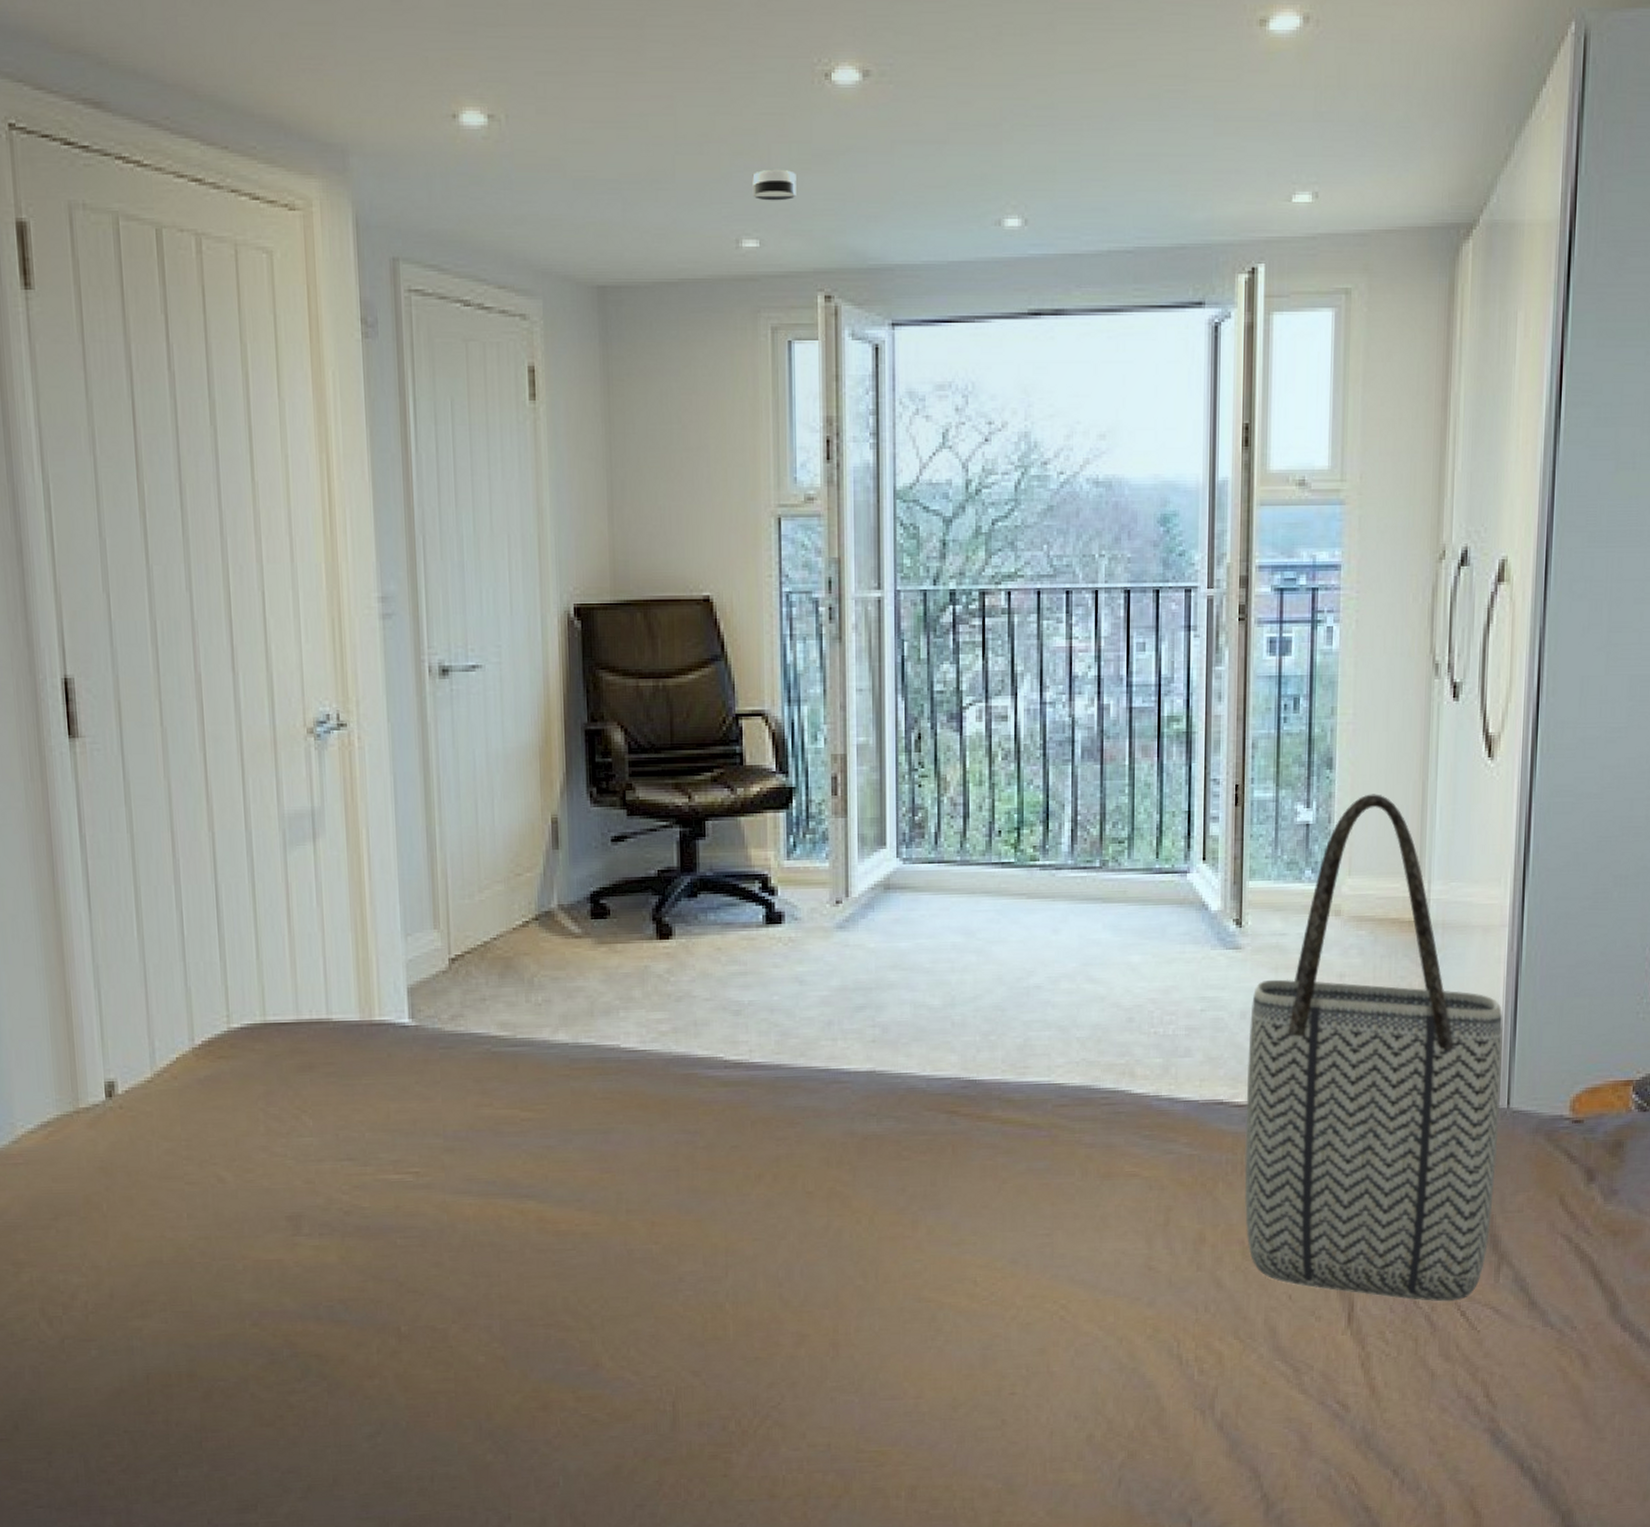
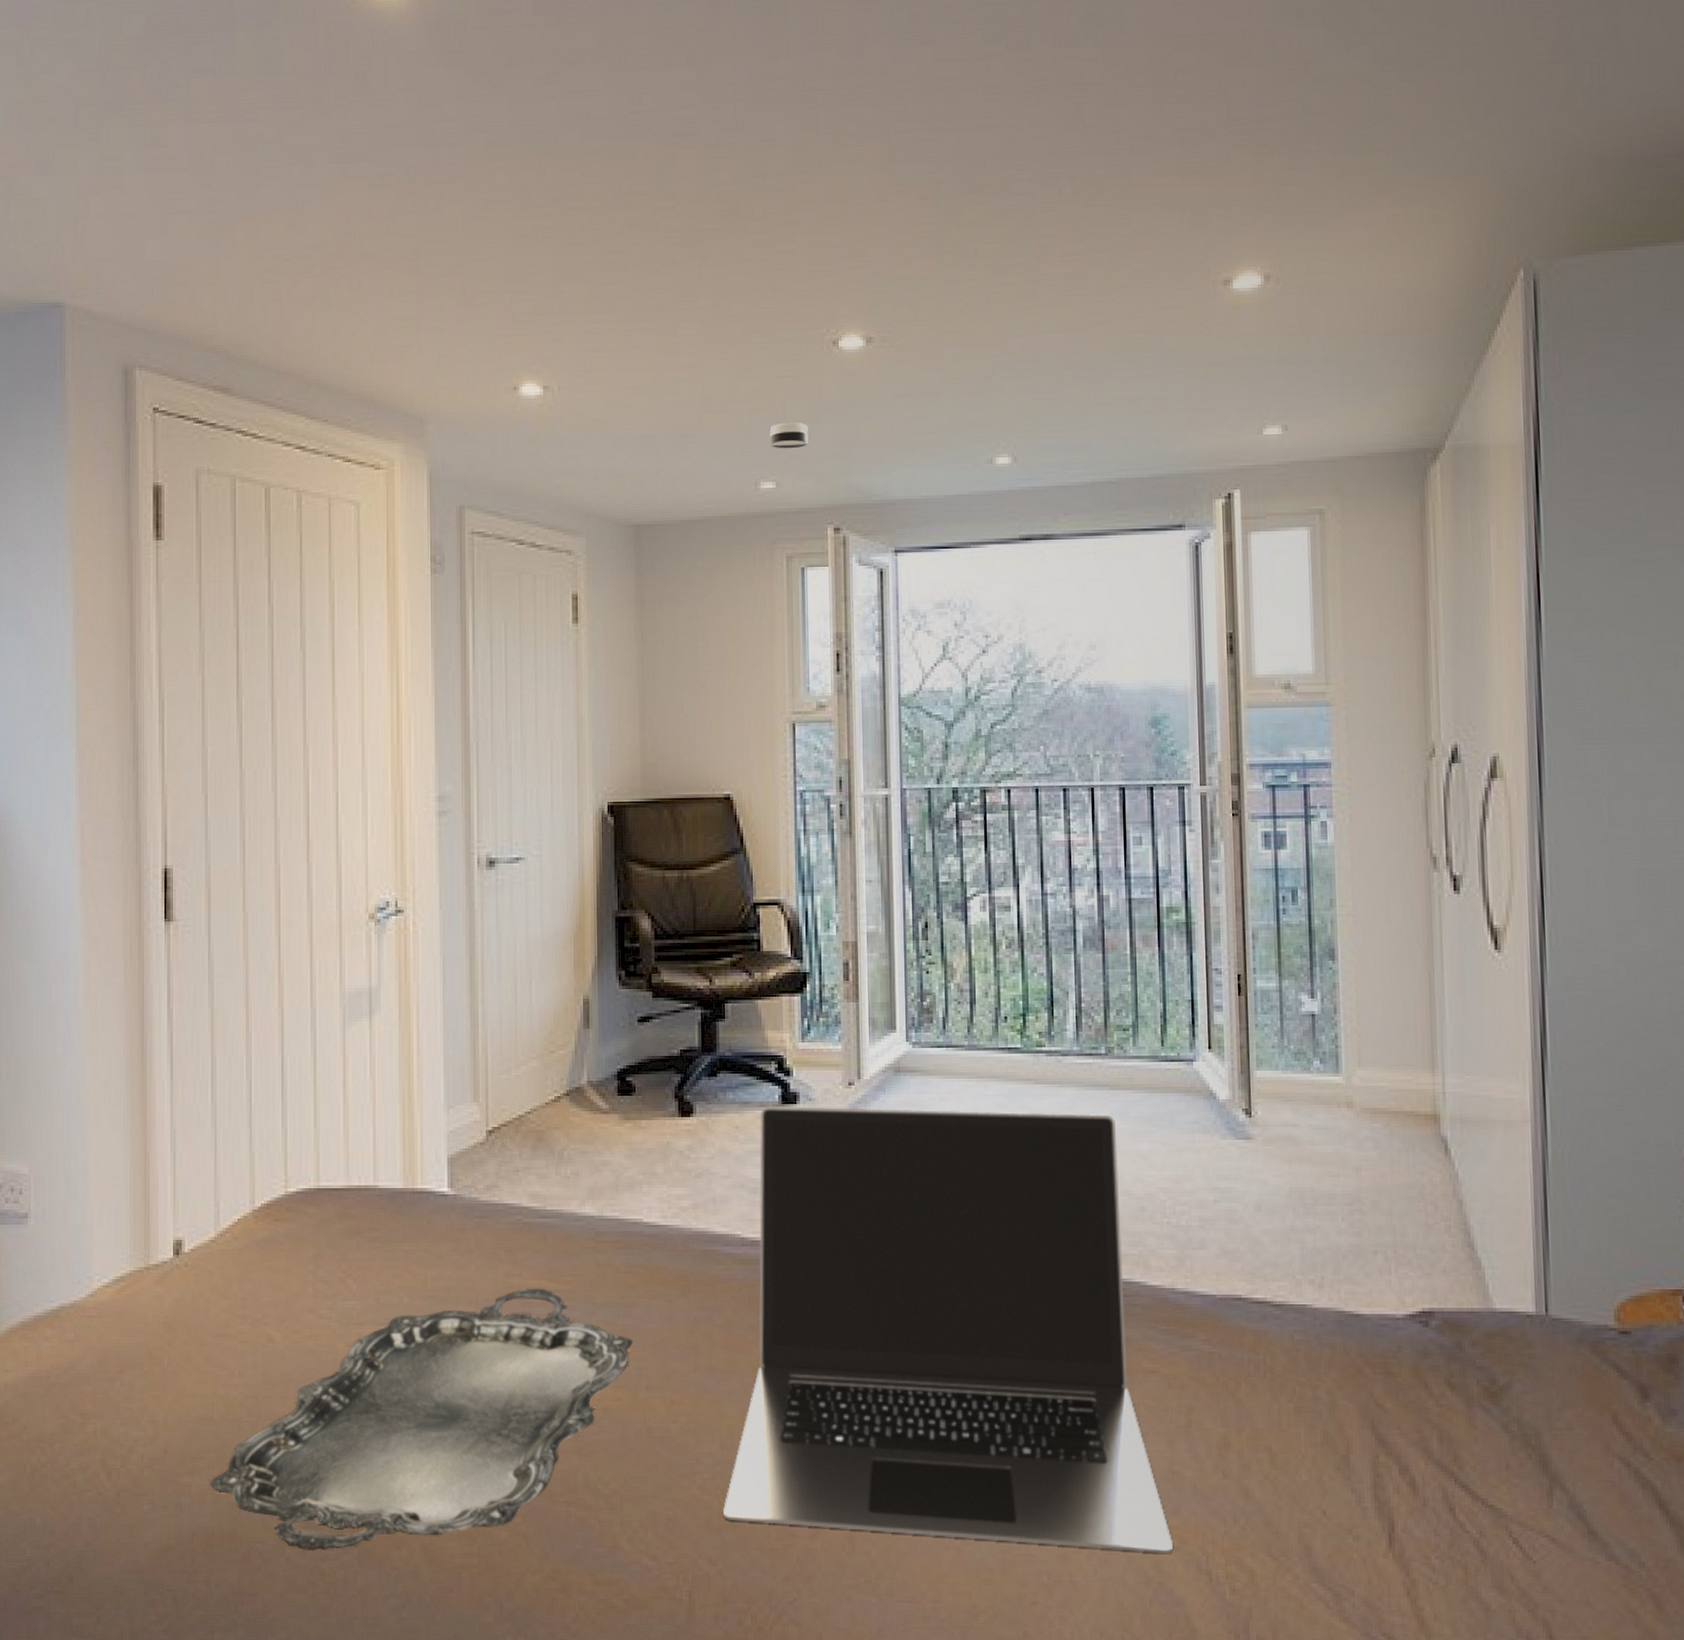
serving tray: none [163,1117,612,1386] -> present [210,1288,633,1551]
laptop: none [707,926,1146,1342] -> present [723,1105,1173,1553]
tote bag: present [1244,794,1503,1302] -> none [1264,985,1539,1527]

